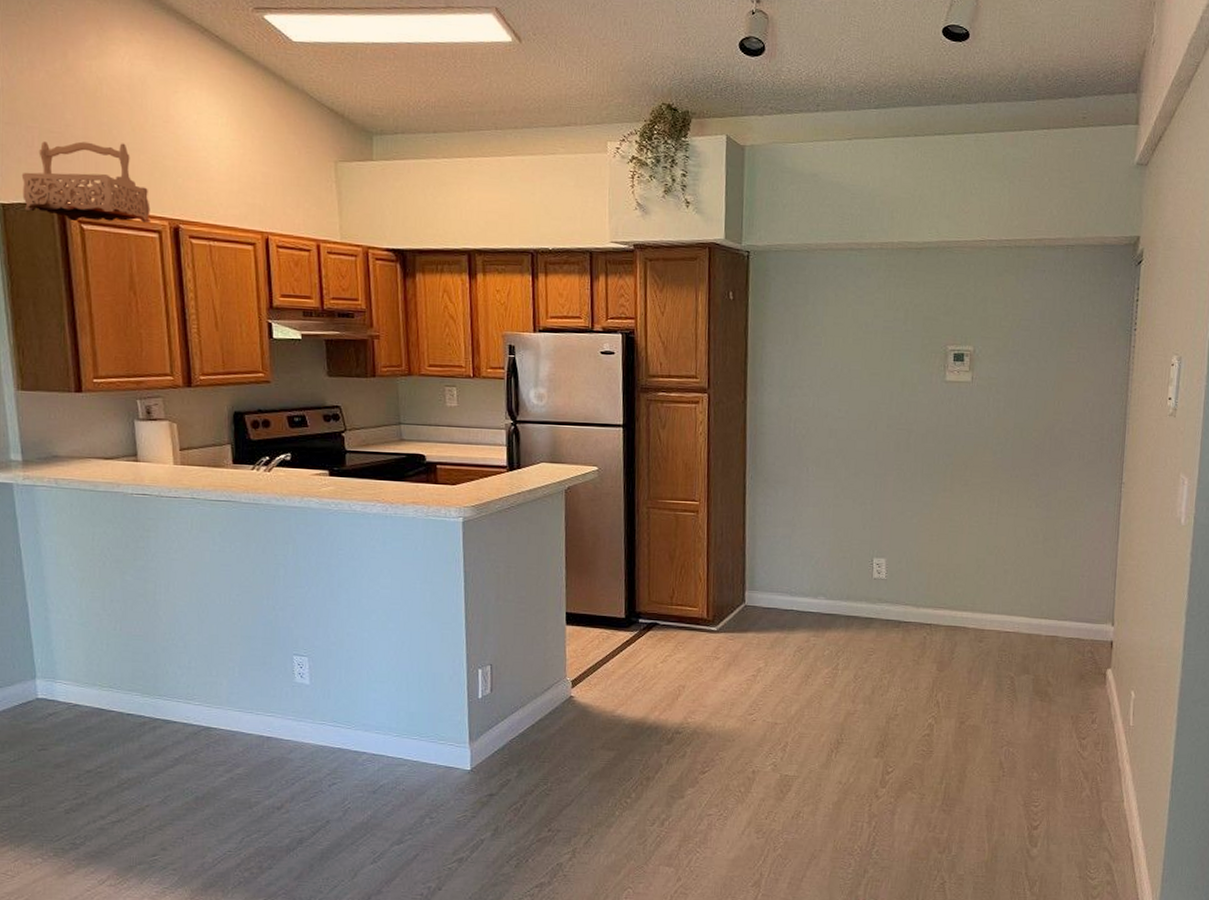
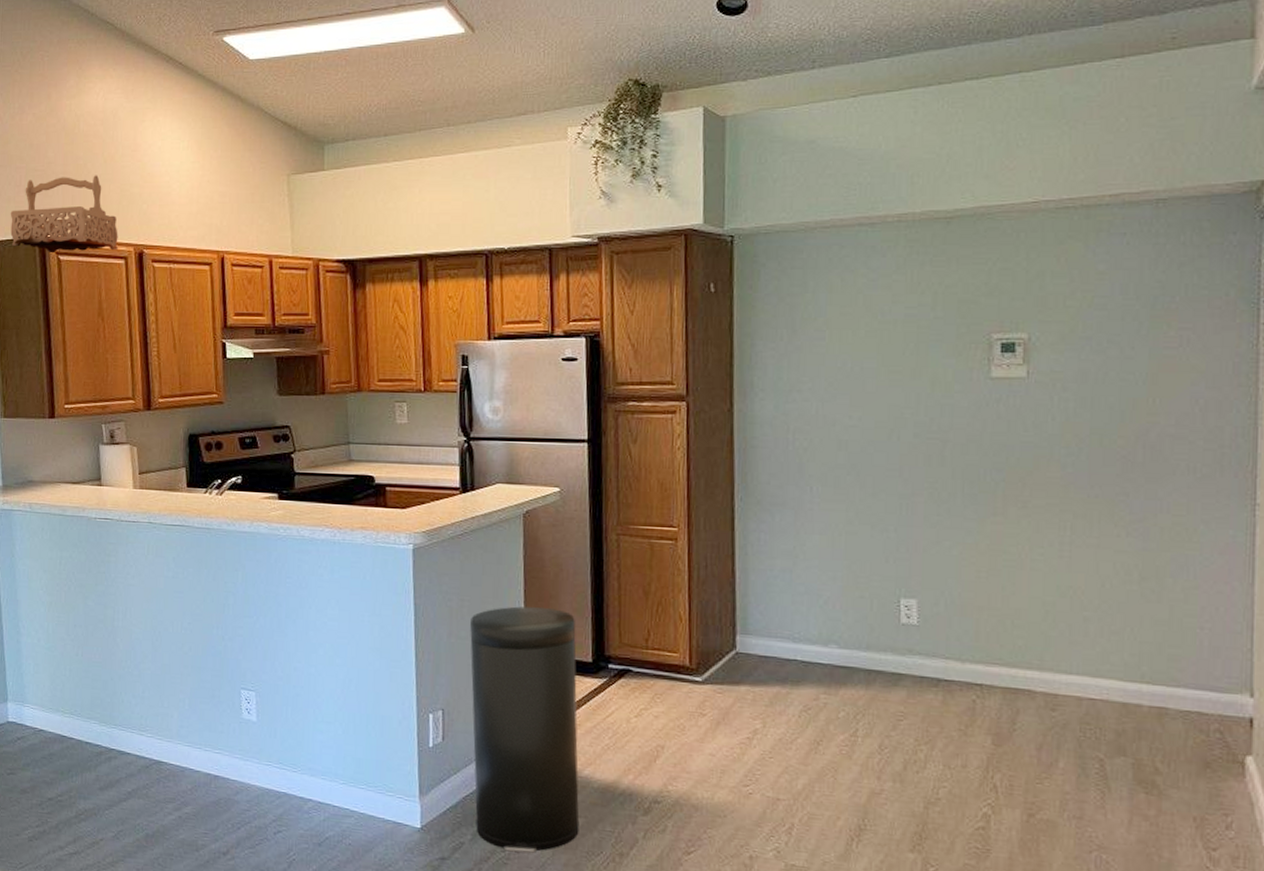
pedal bin: none [516,571,613,784] -> present [470,606,580,854]

